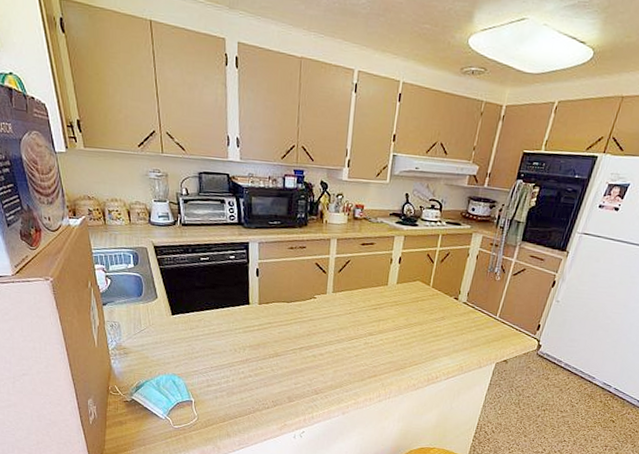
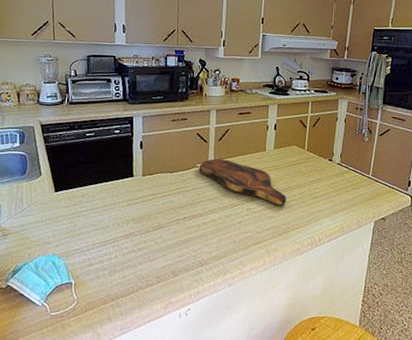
cutting board: none [316,290,406,341] -> present [199,159,286,205]

